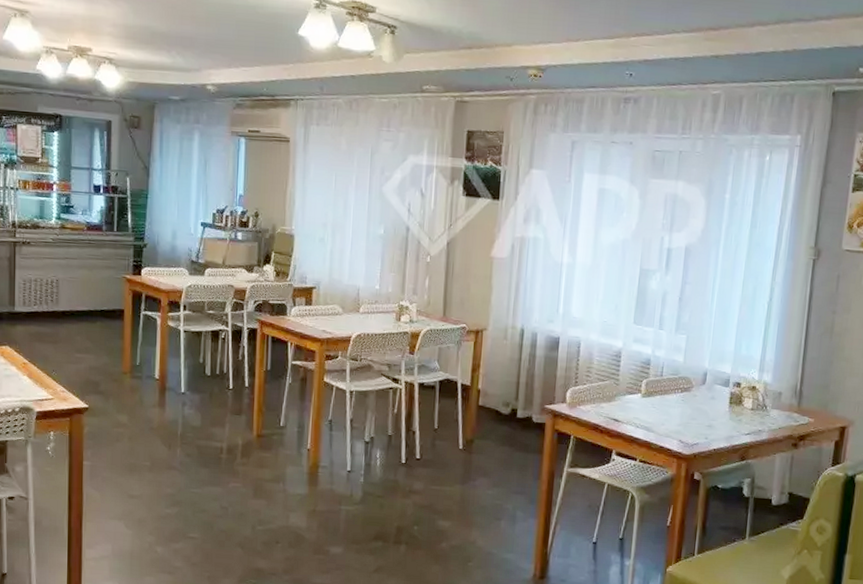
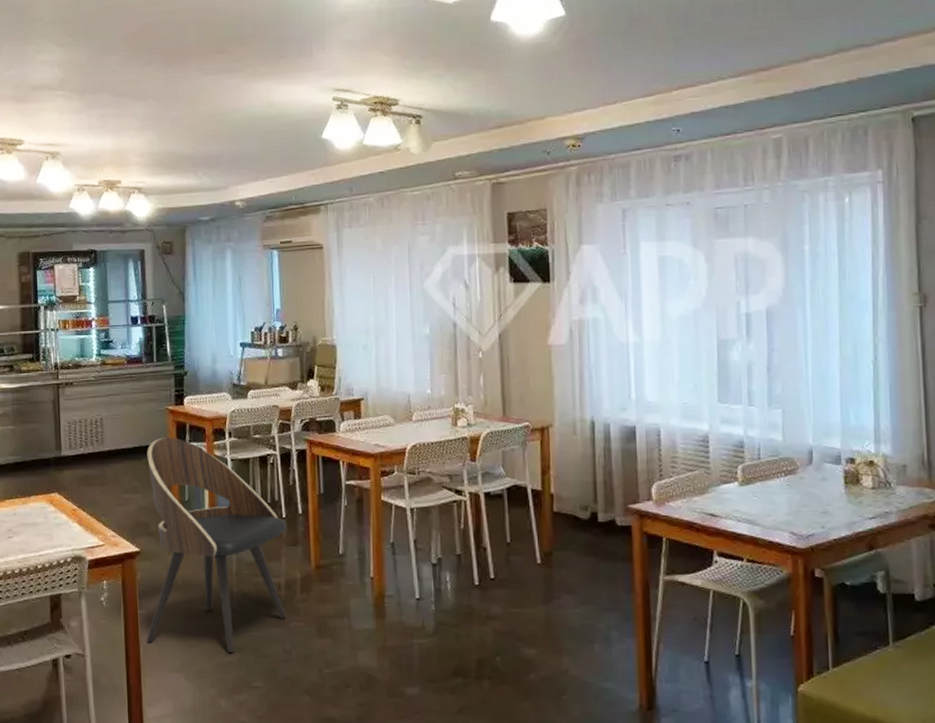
dining chair: none [89,304,233,506] -> present [146,437,287,652]

